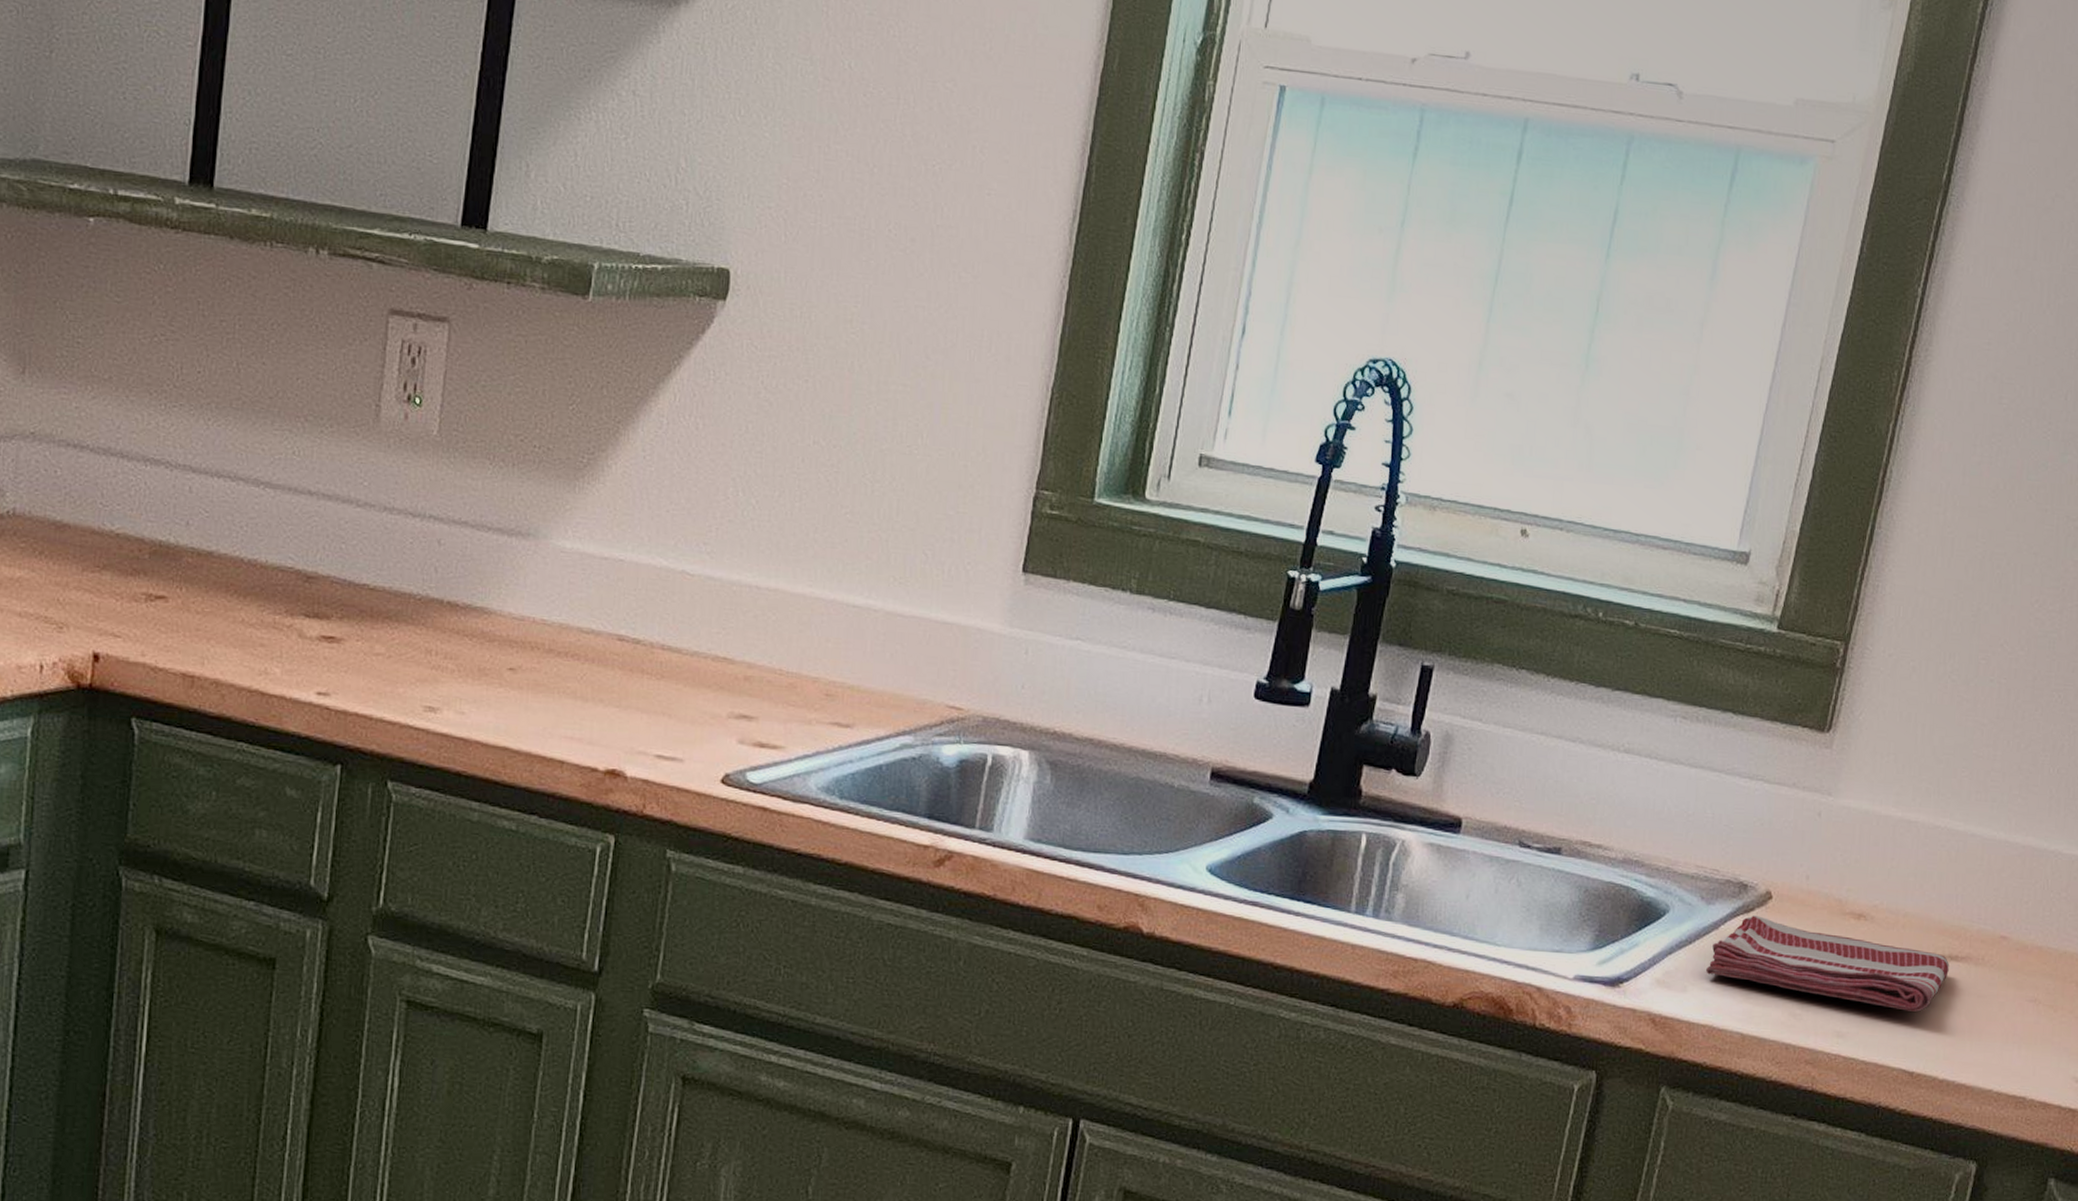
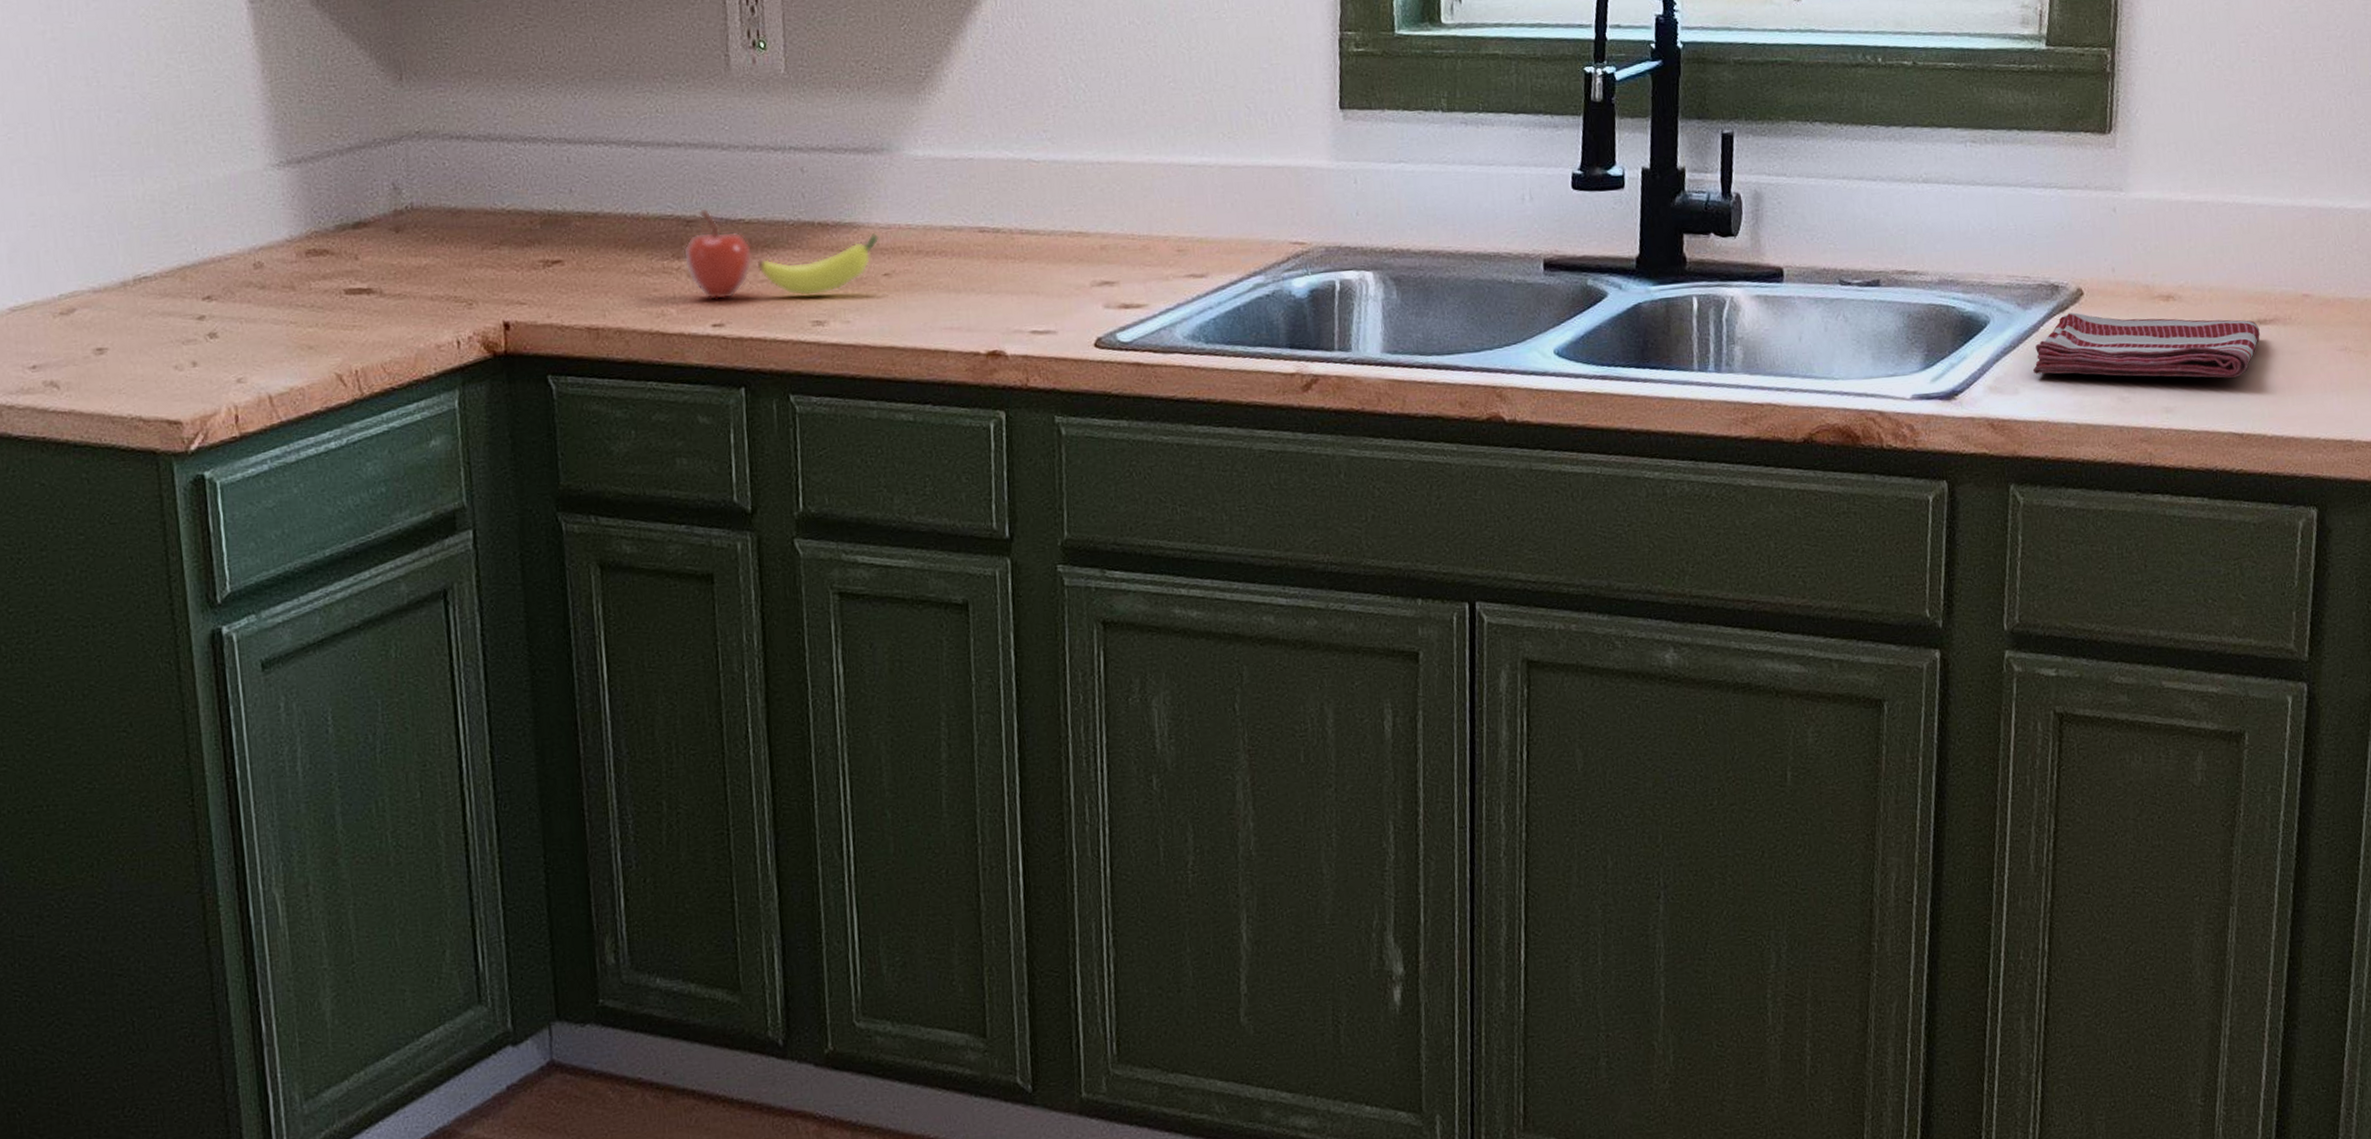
fruit: none [297,566,510,680] -> present [683,208,880,300]

